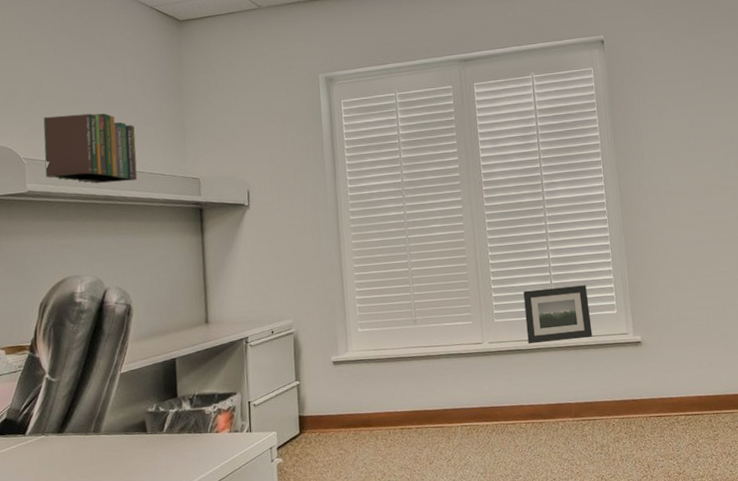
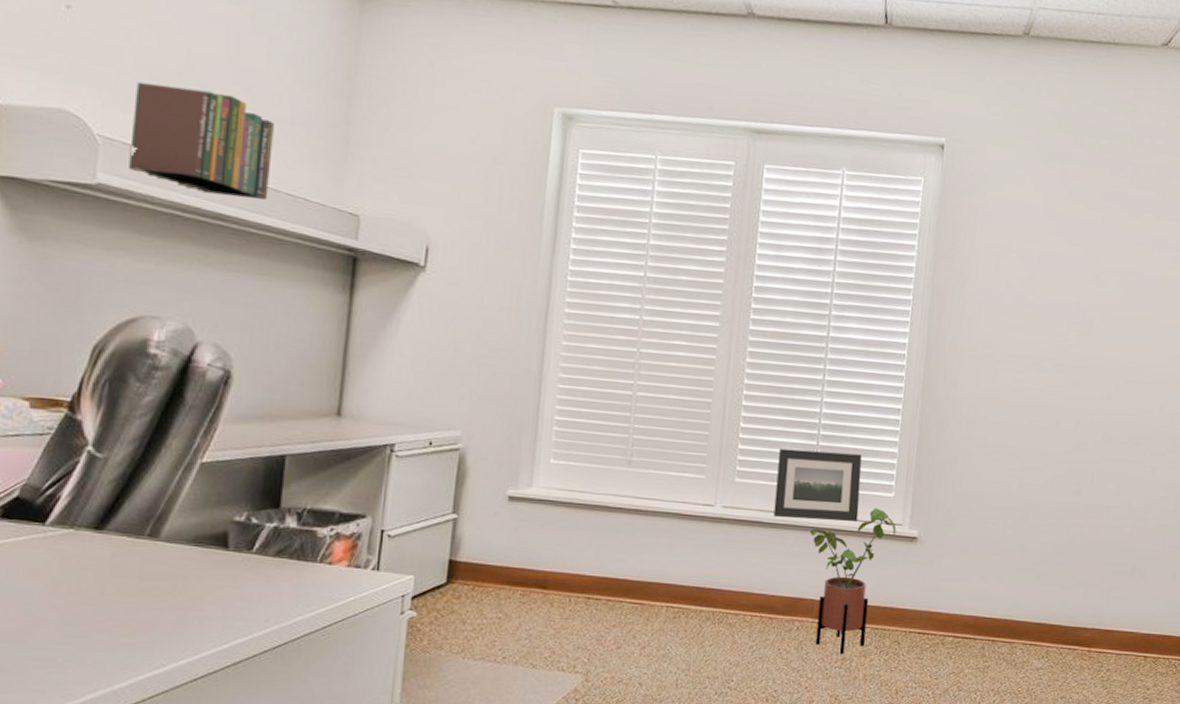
house plant: none [558,324,624,443] -> present [810,508,897,655]

